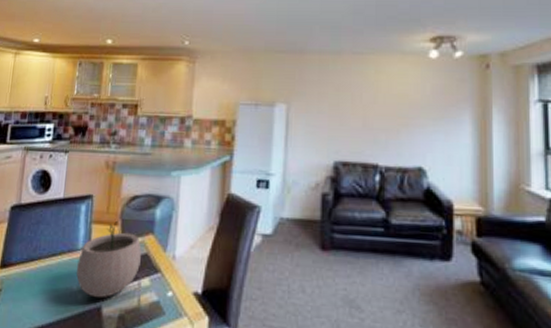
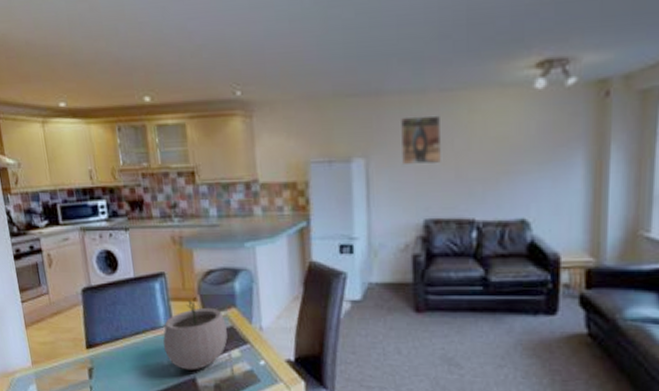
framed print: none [318,72,352,114] -> present [401,115,441,166]

